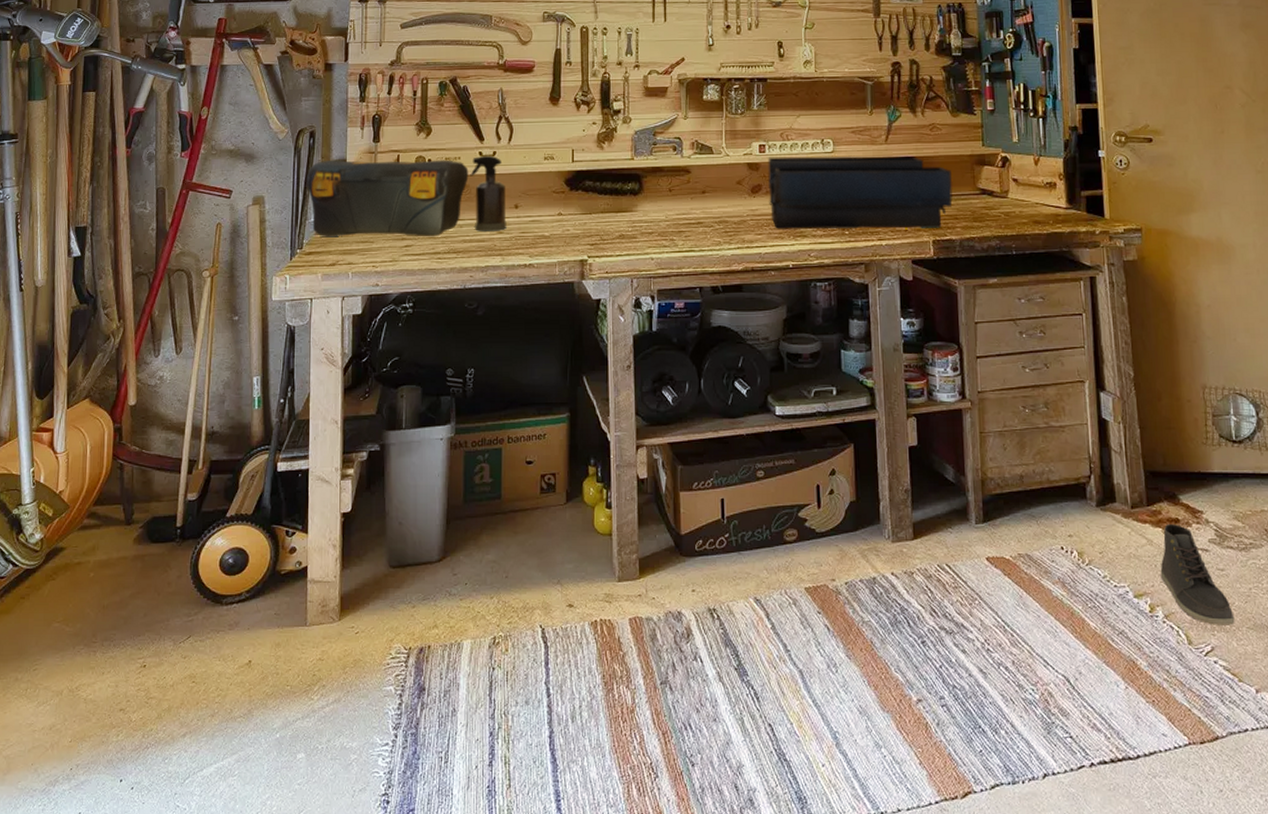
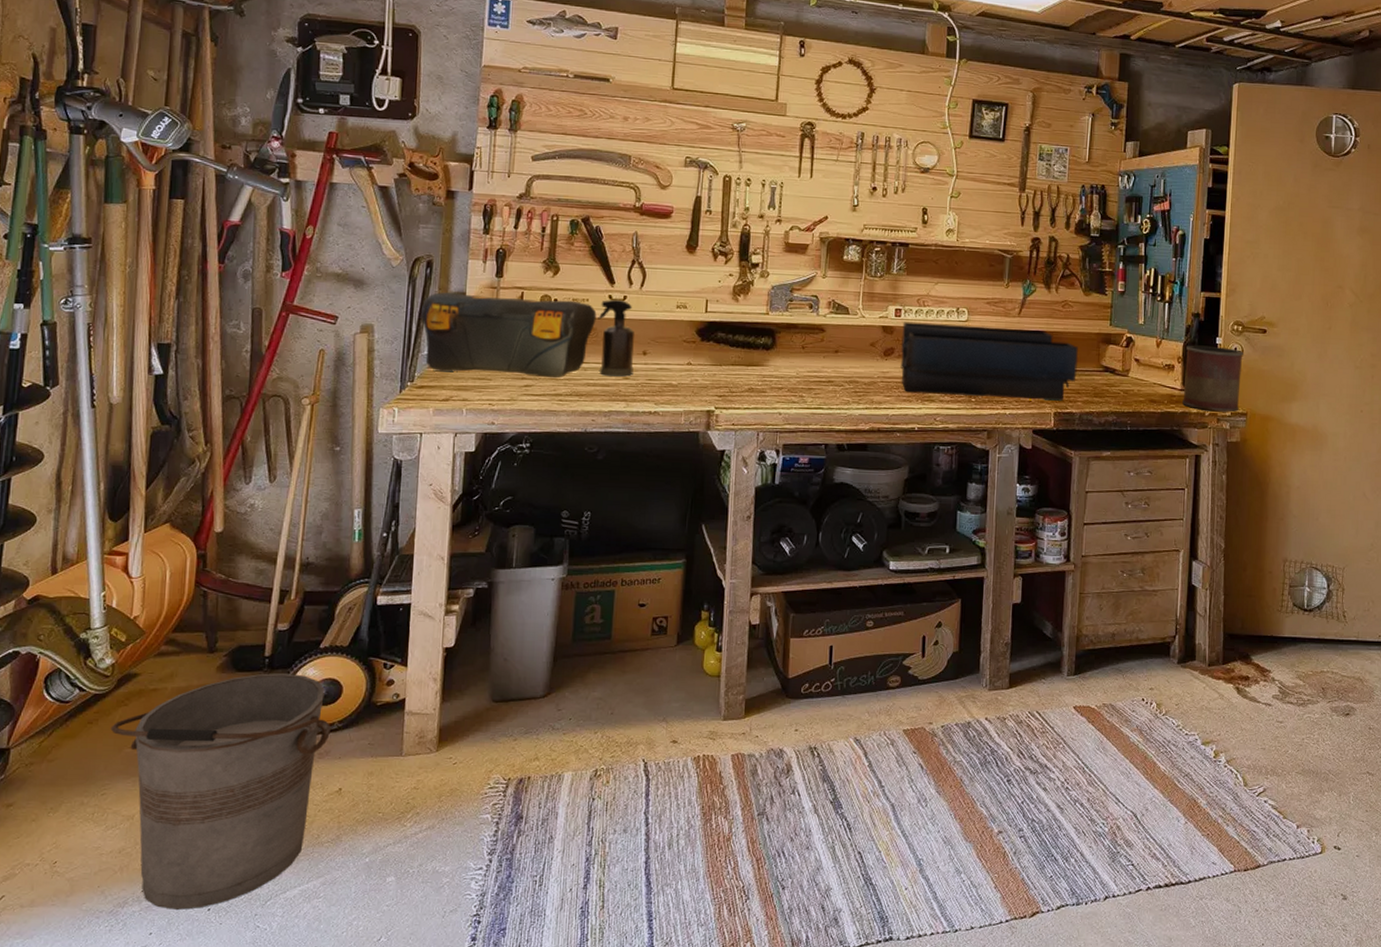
bucket: none [40,544,239,788] -> present [110,673,331,910]
paint can: none [1067,159,1133,229] -> present [1182,345,1243,413]
sneaker: present [1160,523,1235,625] -> none [1227,680,1287,770]

